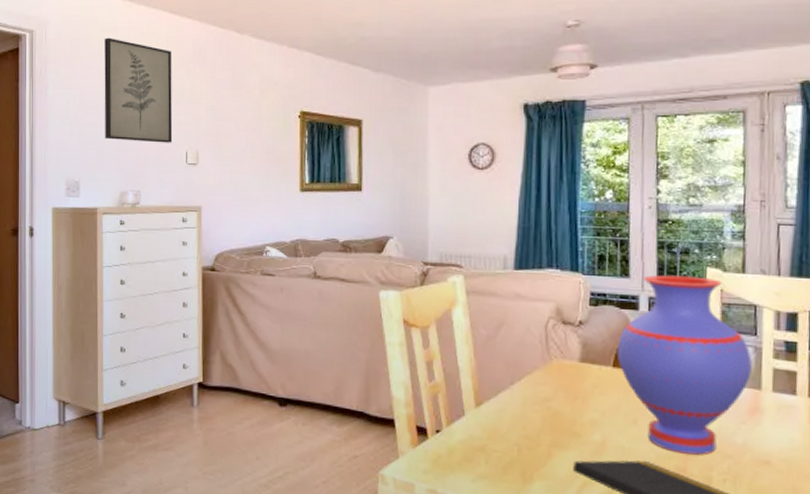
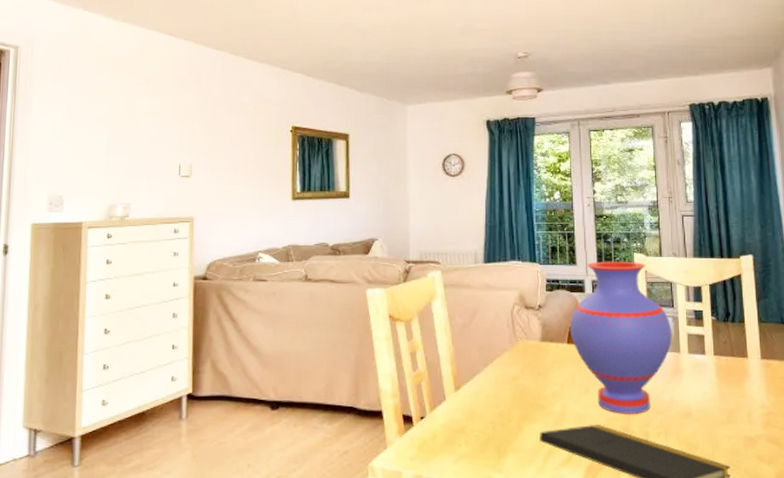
wall art: present [104,37,173,143] -> none [93,55,167,157]

